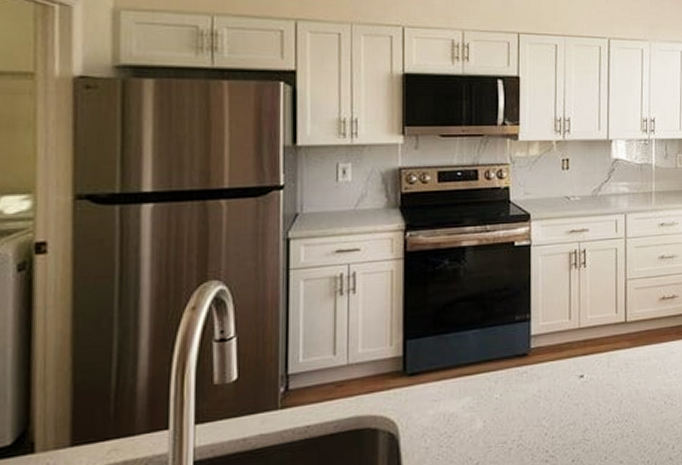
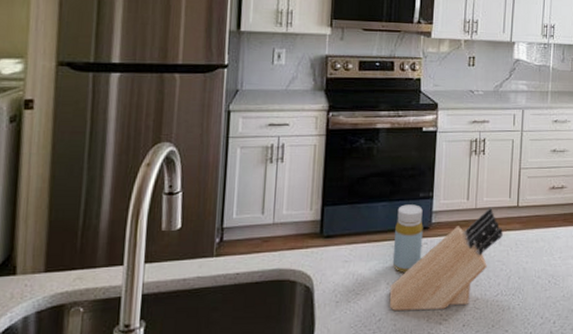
knife block: none [487,325,611,452] -> present [389,207,503,311]
bottle: none [488,329,522,408] -> present [392,204,423,273]

